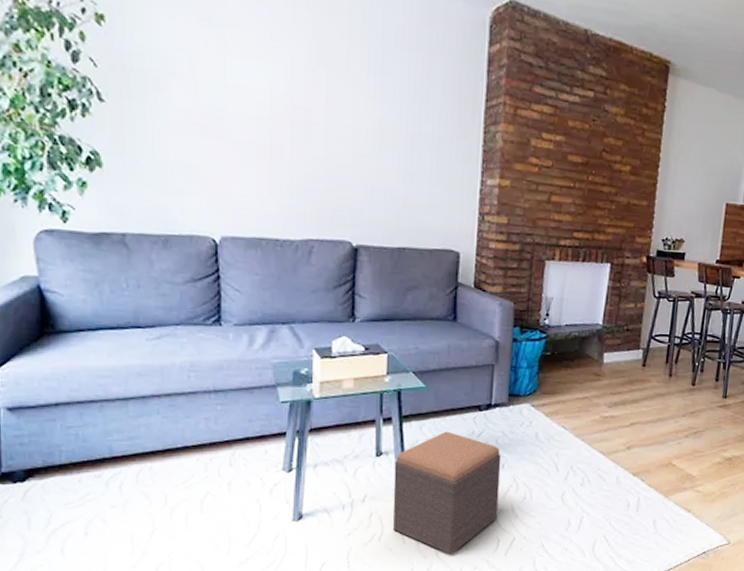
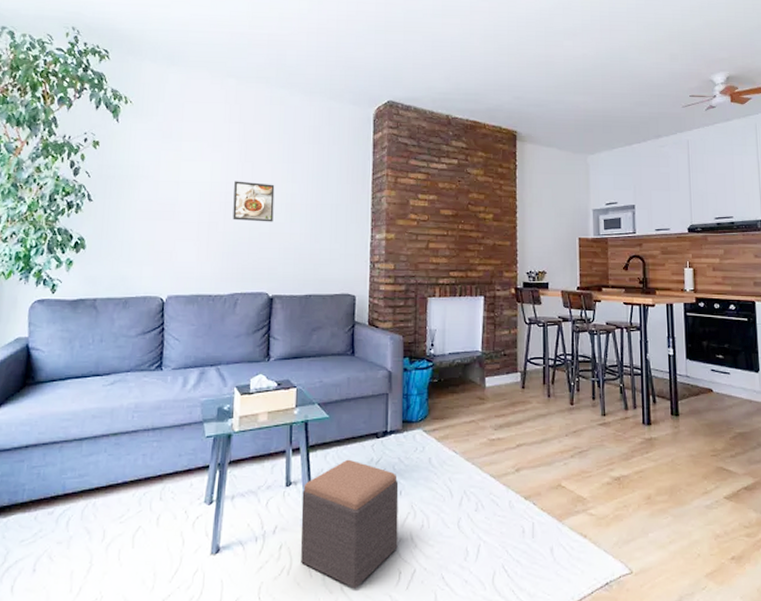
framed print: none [302,92,358,153] -> present [233,181,275,222]

